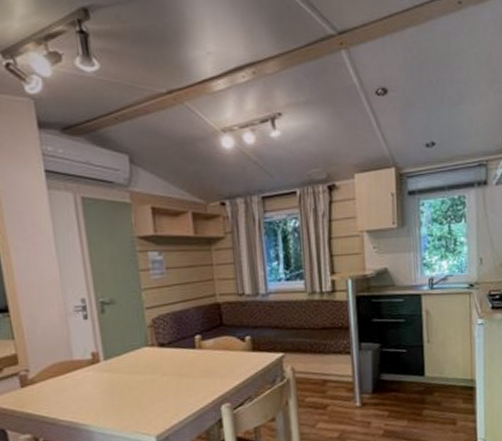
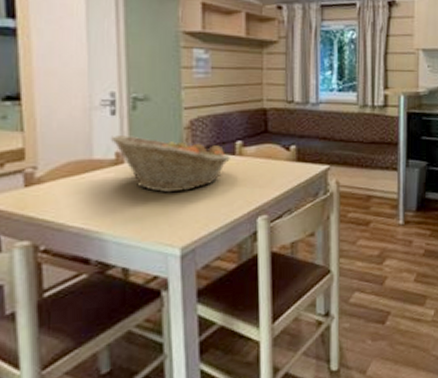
fruit basket: none [85,336,191,388] -> present [110,136,230,193]

